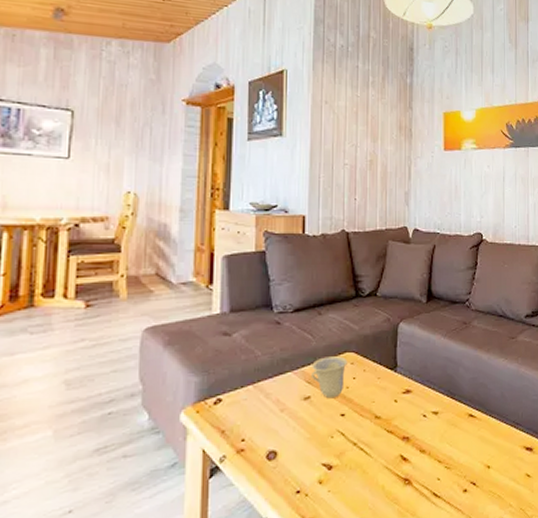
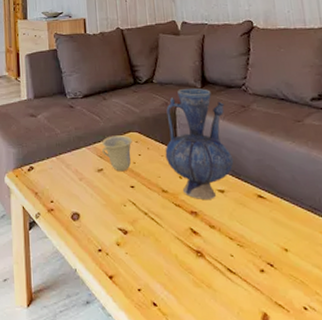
vase: none [382,302,450,424] -> present [165,88,234,199]

